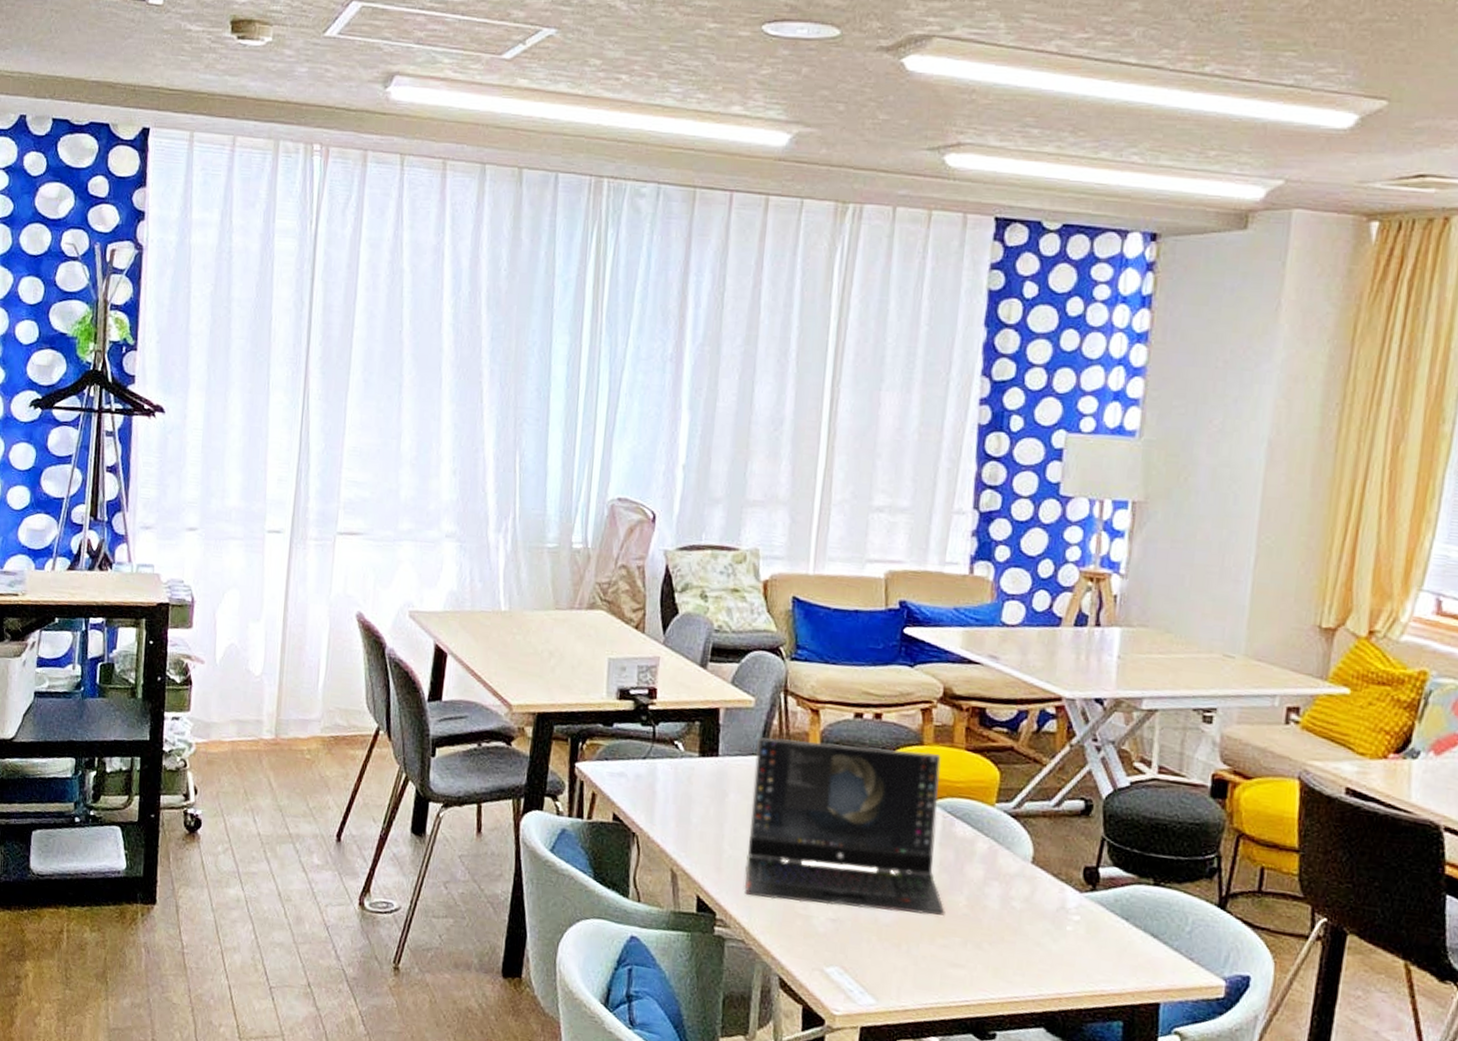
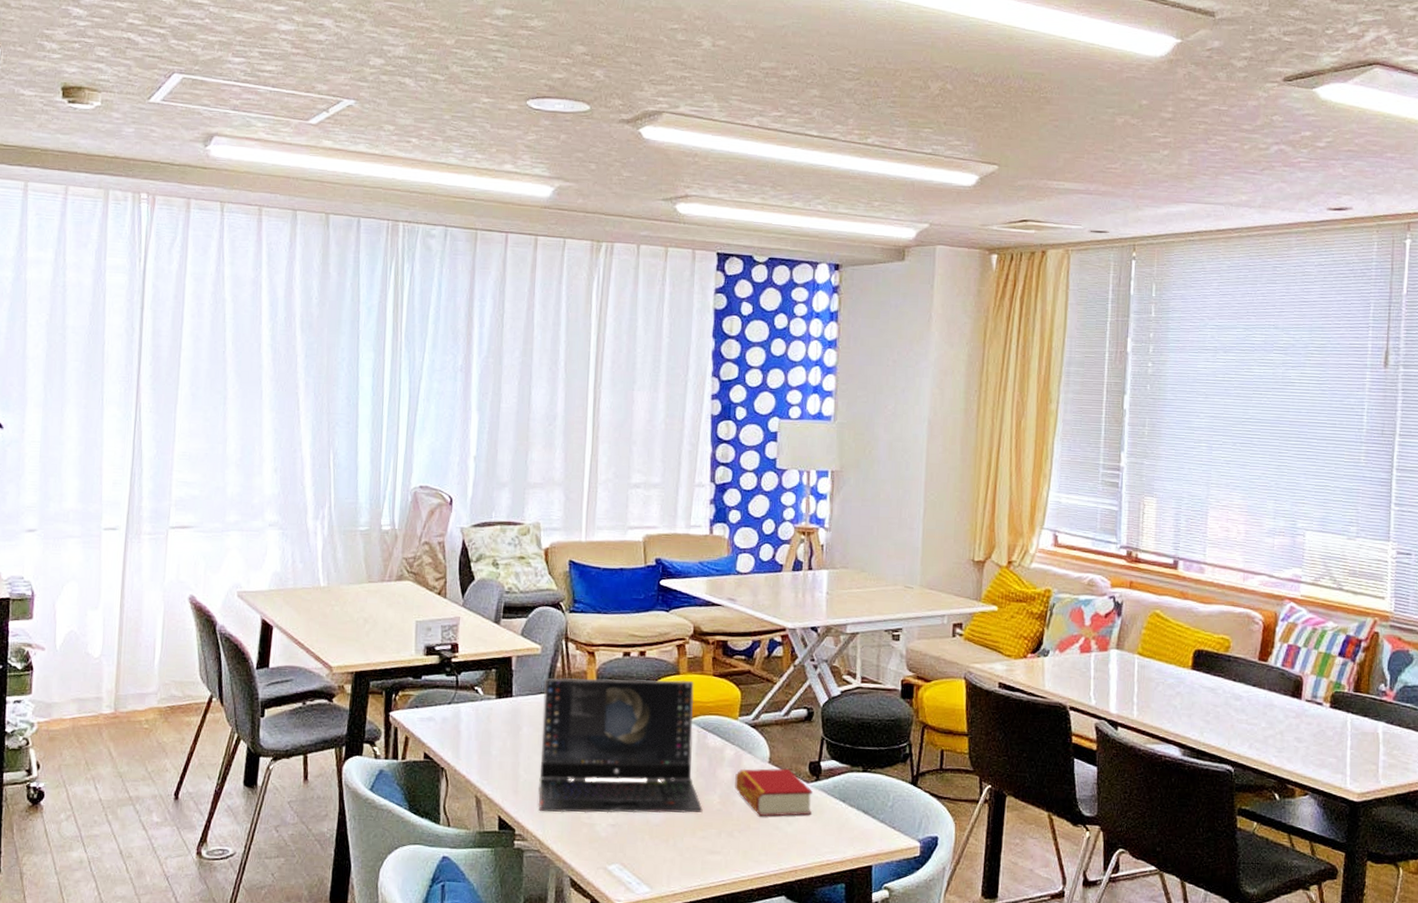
book: none [987,867,1086,933] -> present [735,768,812,816]

